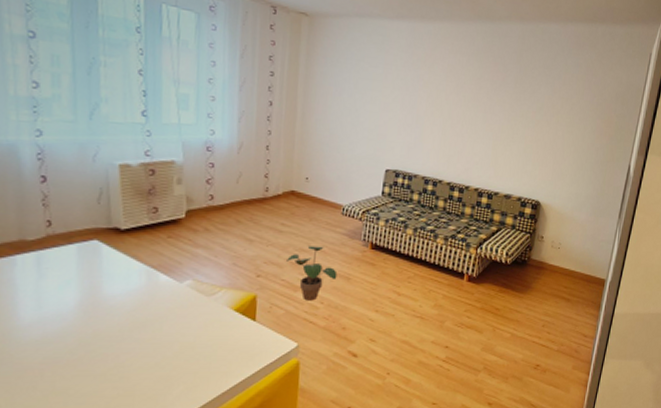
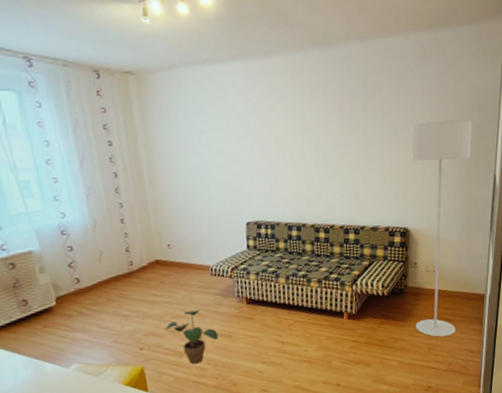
floor lamp: none [533,104,614,315] -> present [411,119,472,337]

